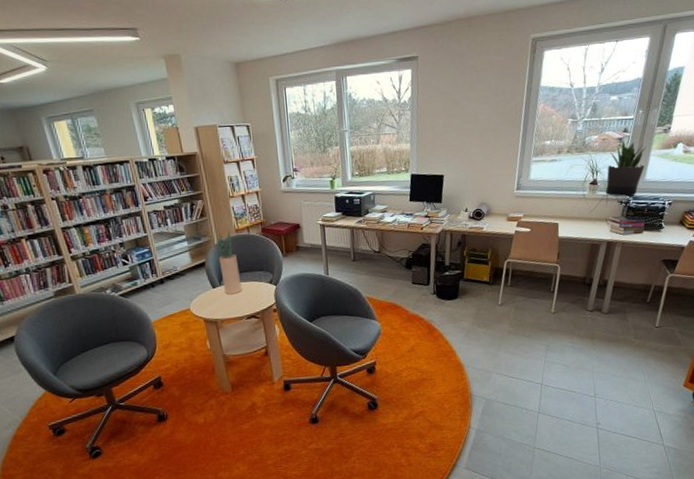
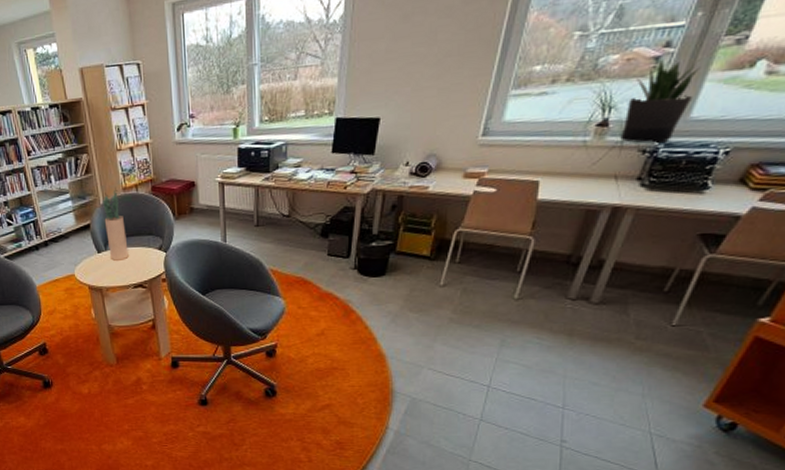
books: present [607,215,645,236] -> none [616,170,680,199]

